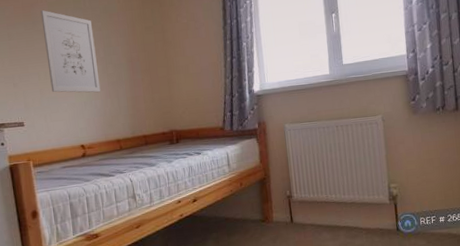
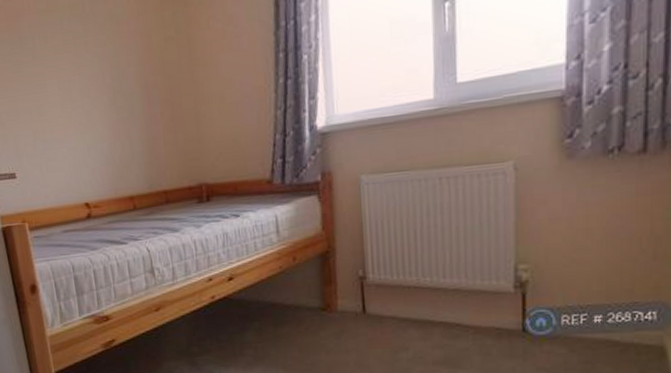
wall art: present [40,10,101,93] -> none [28,21,108,134]

